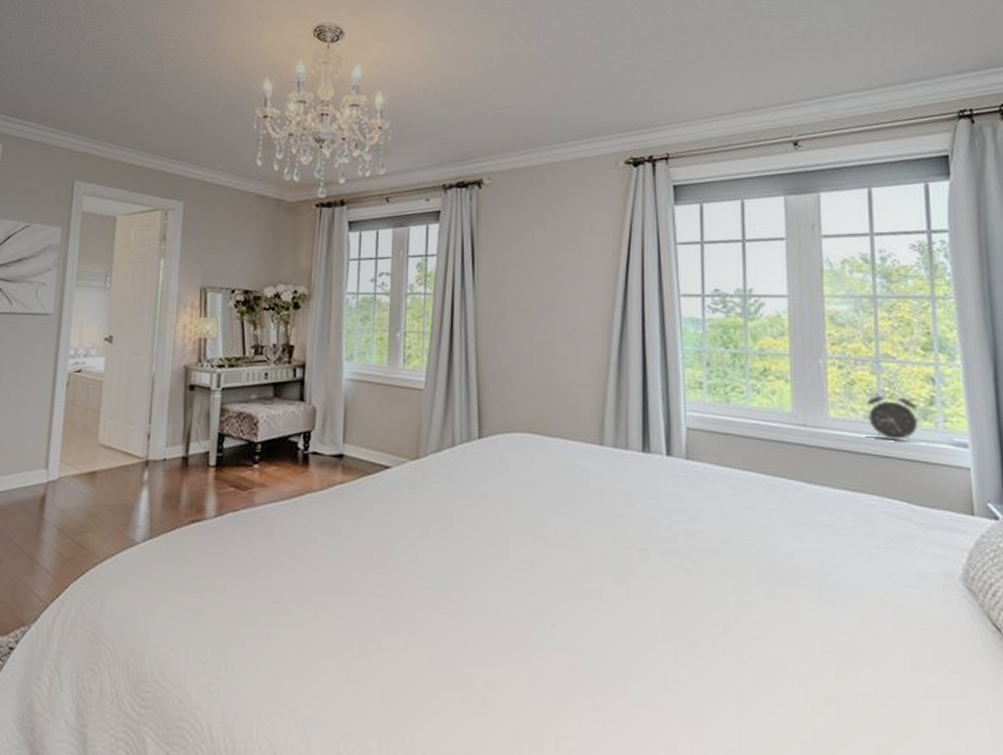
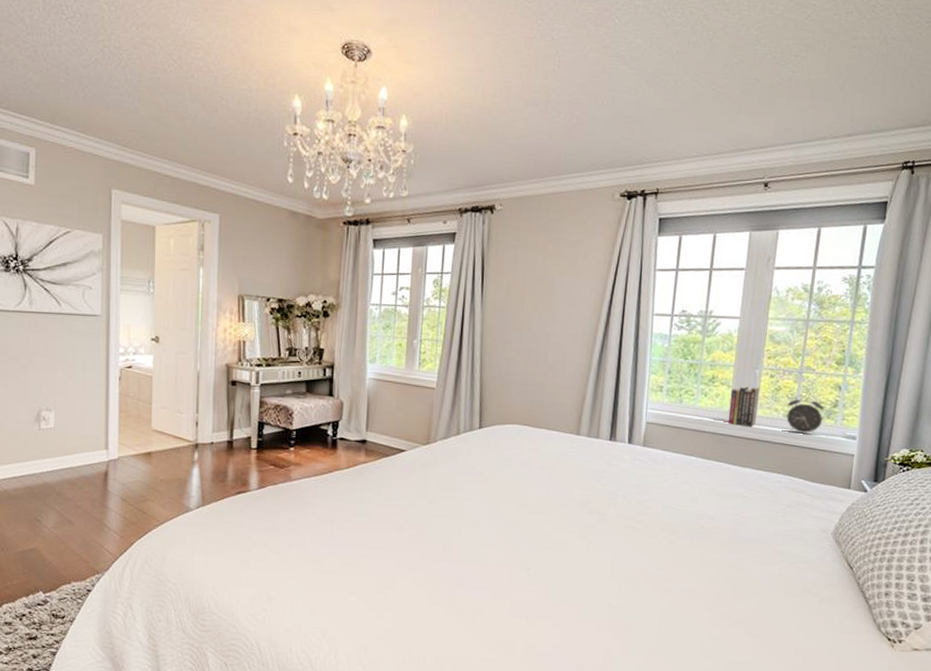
books: none [790,380,829,433] -> present [727,386,760,427]

